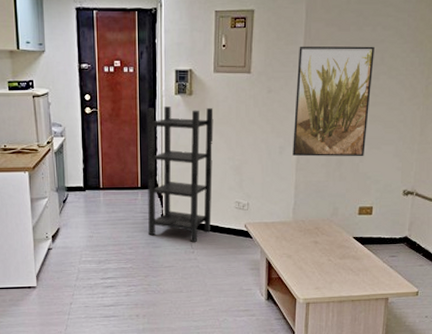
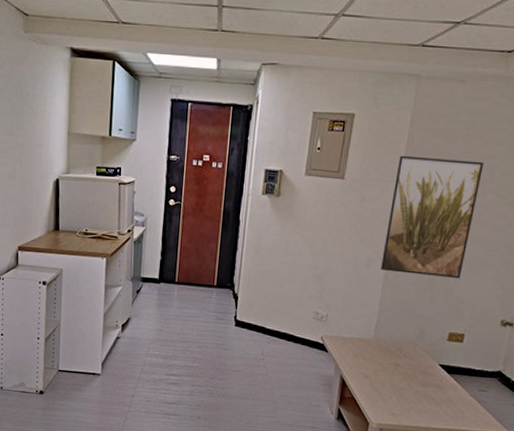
shelving unit: present [147,106,214,243] -> none [219,206,301,350]

